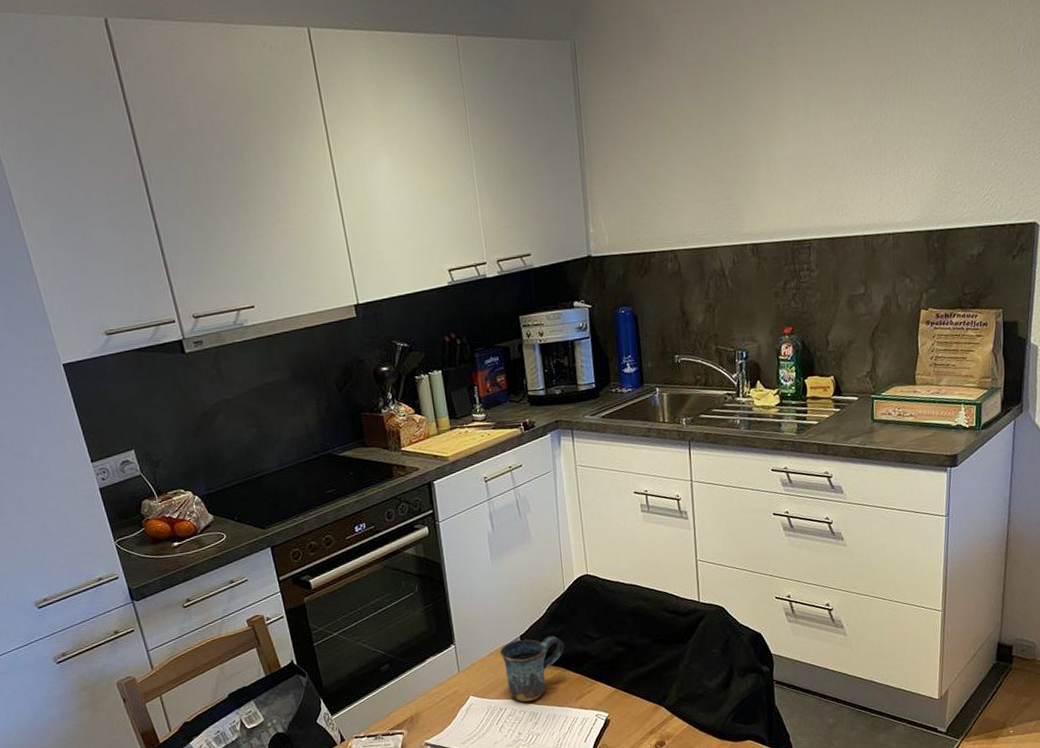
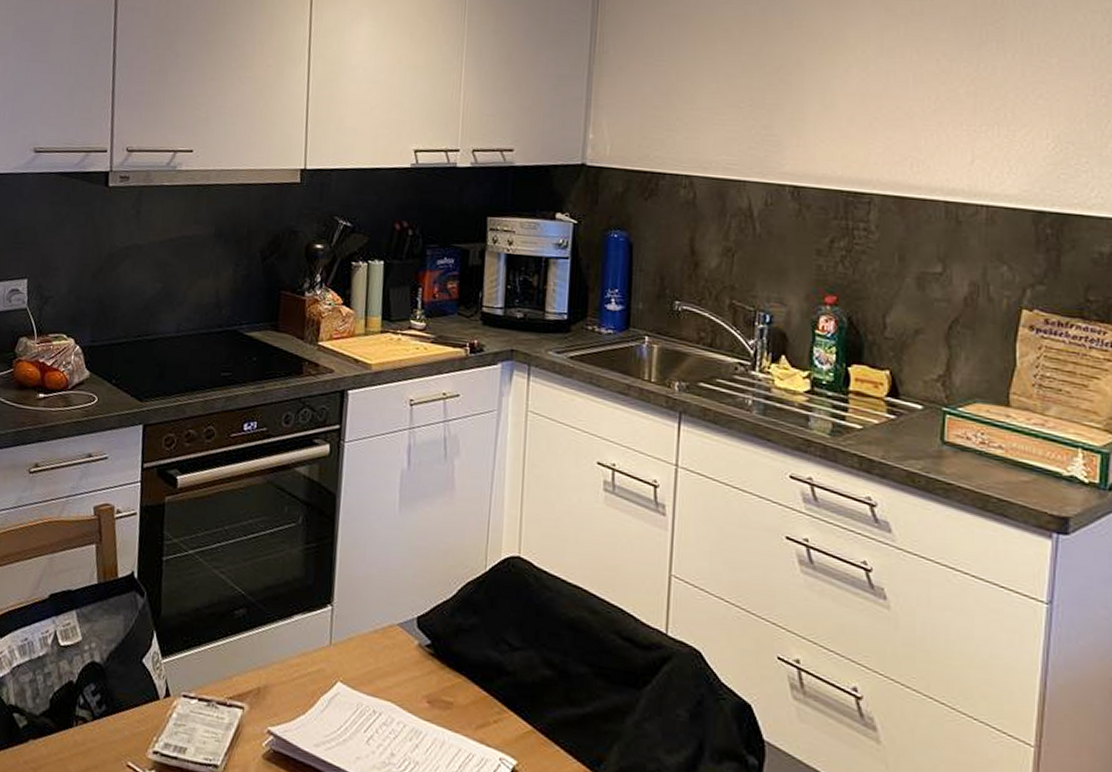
mug: present [499,636,565,702] -> none [387,621,473,713]

